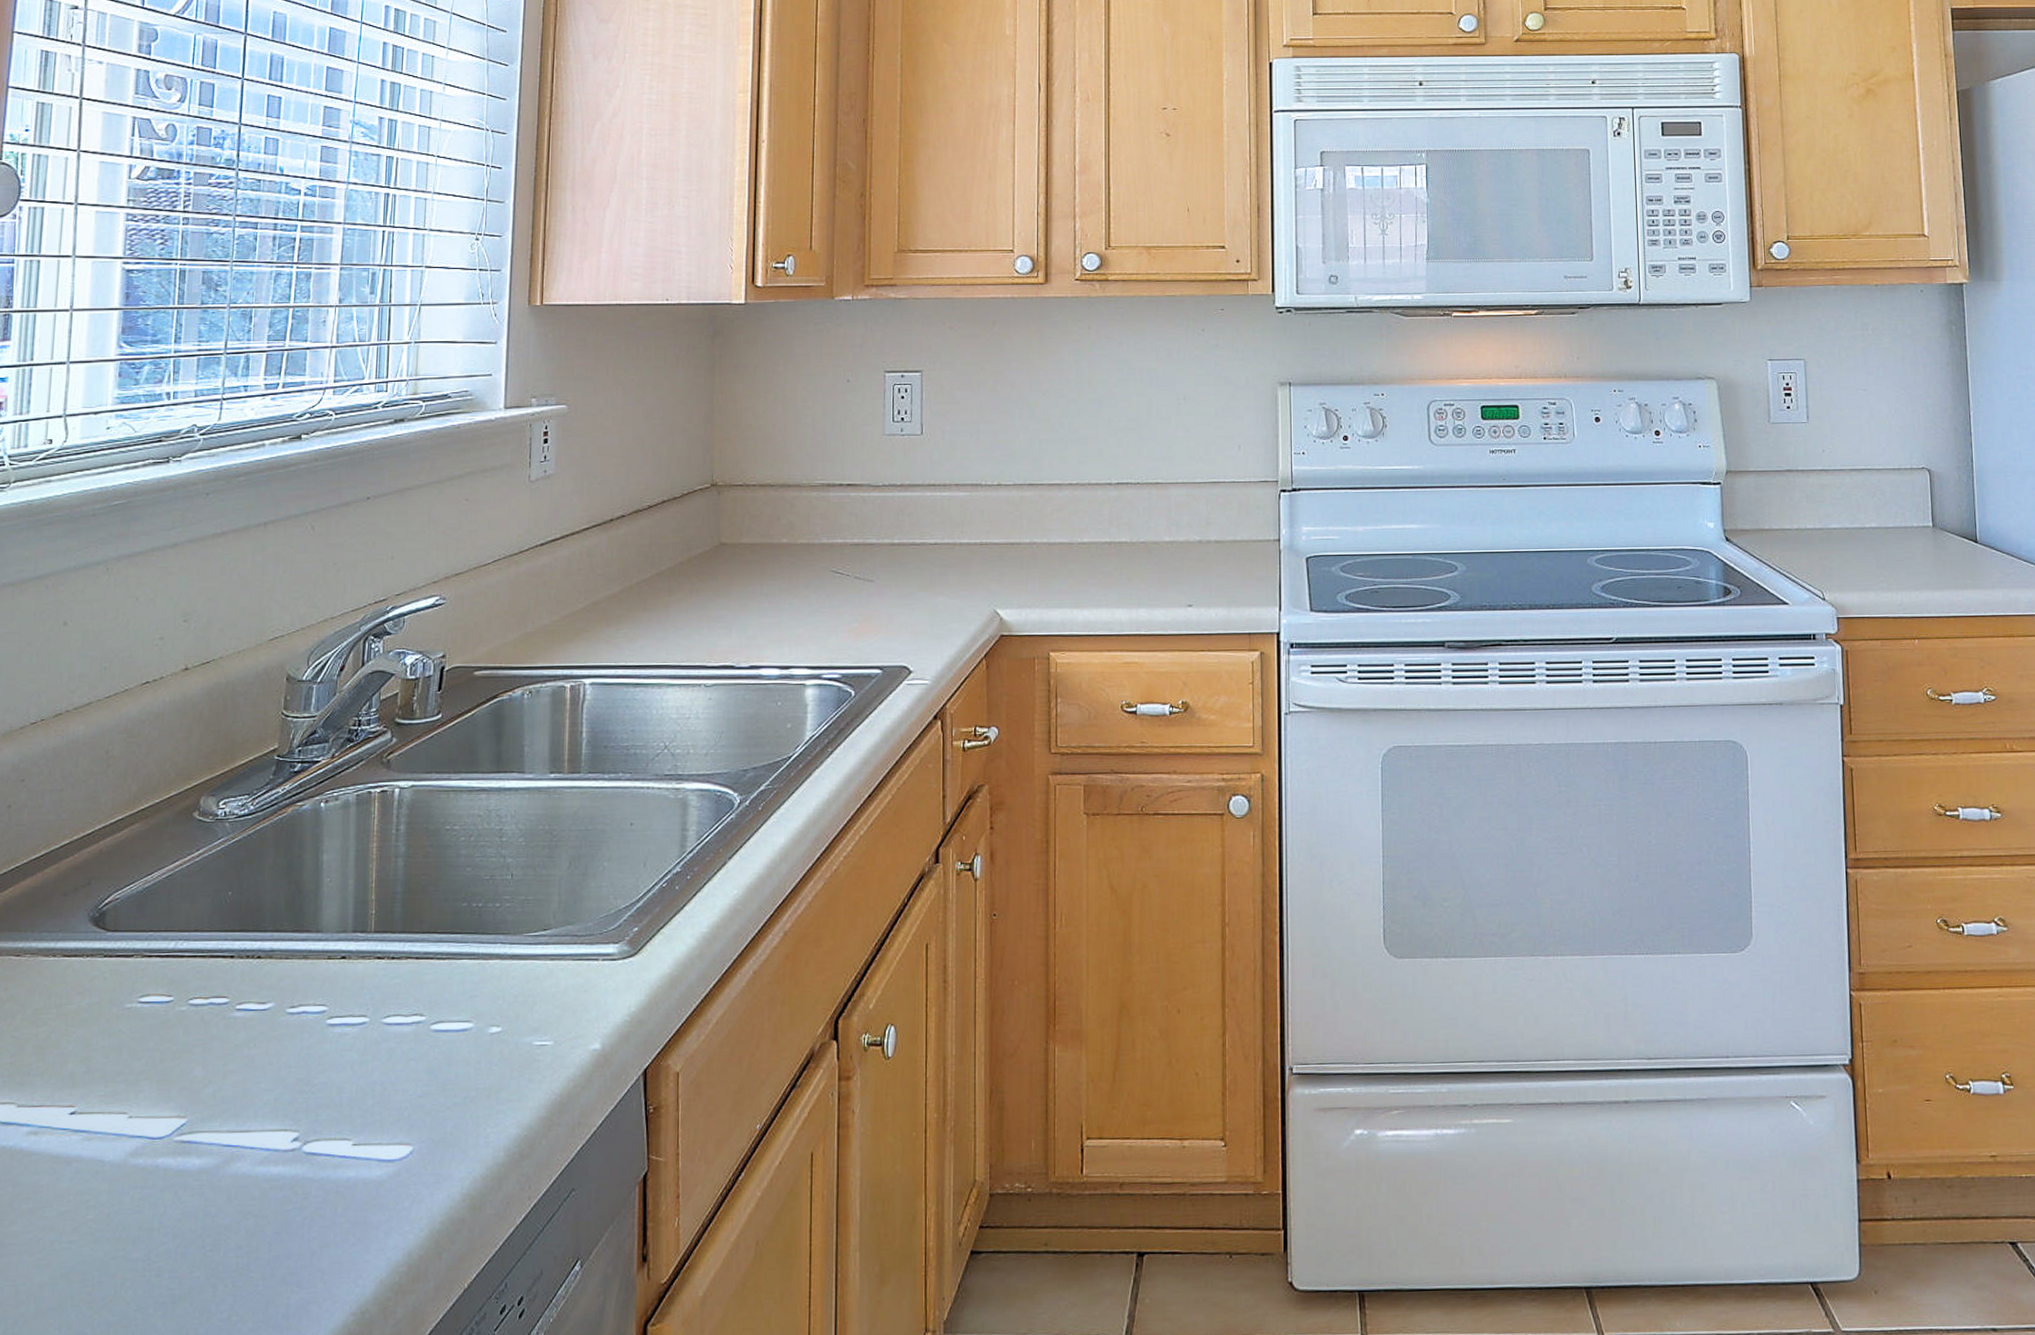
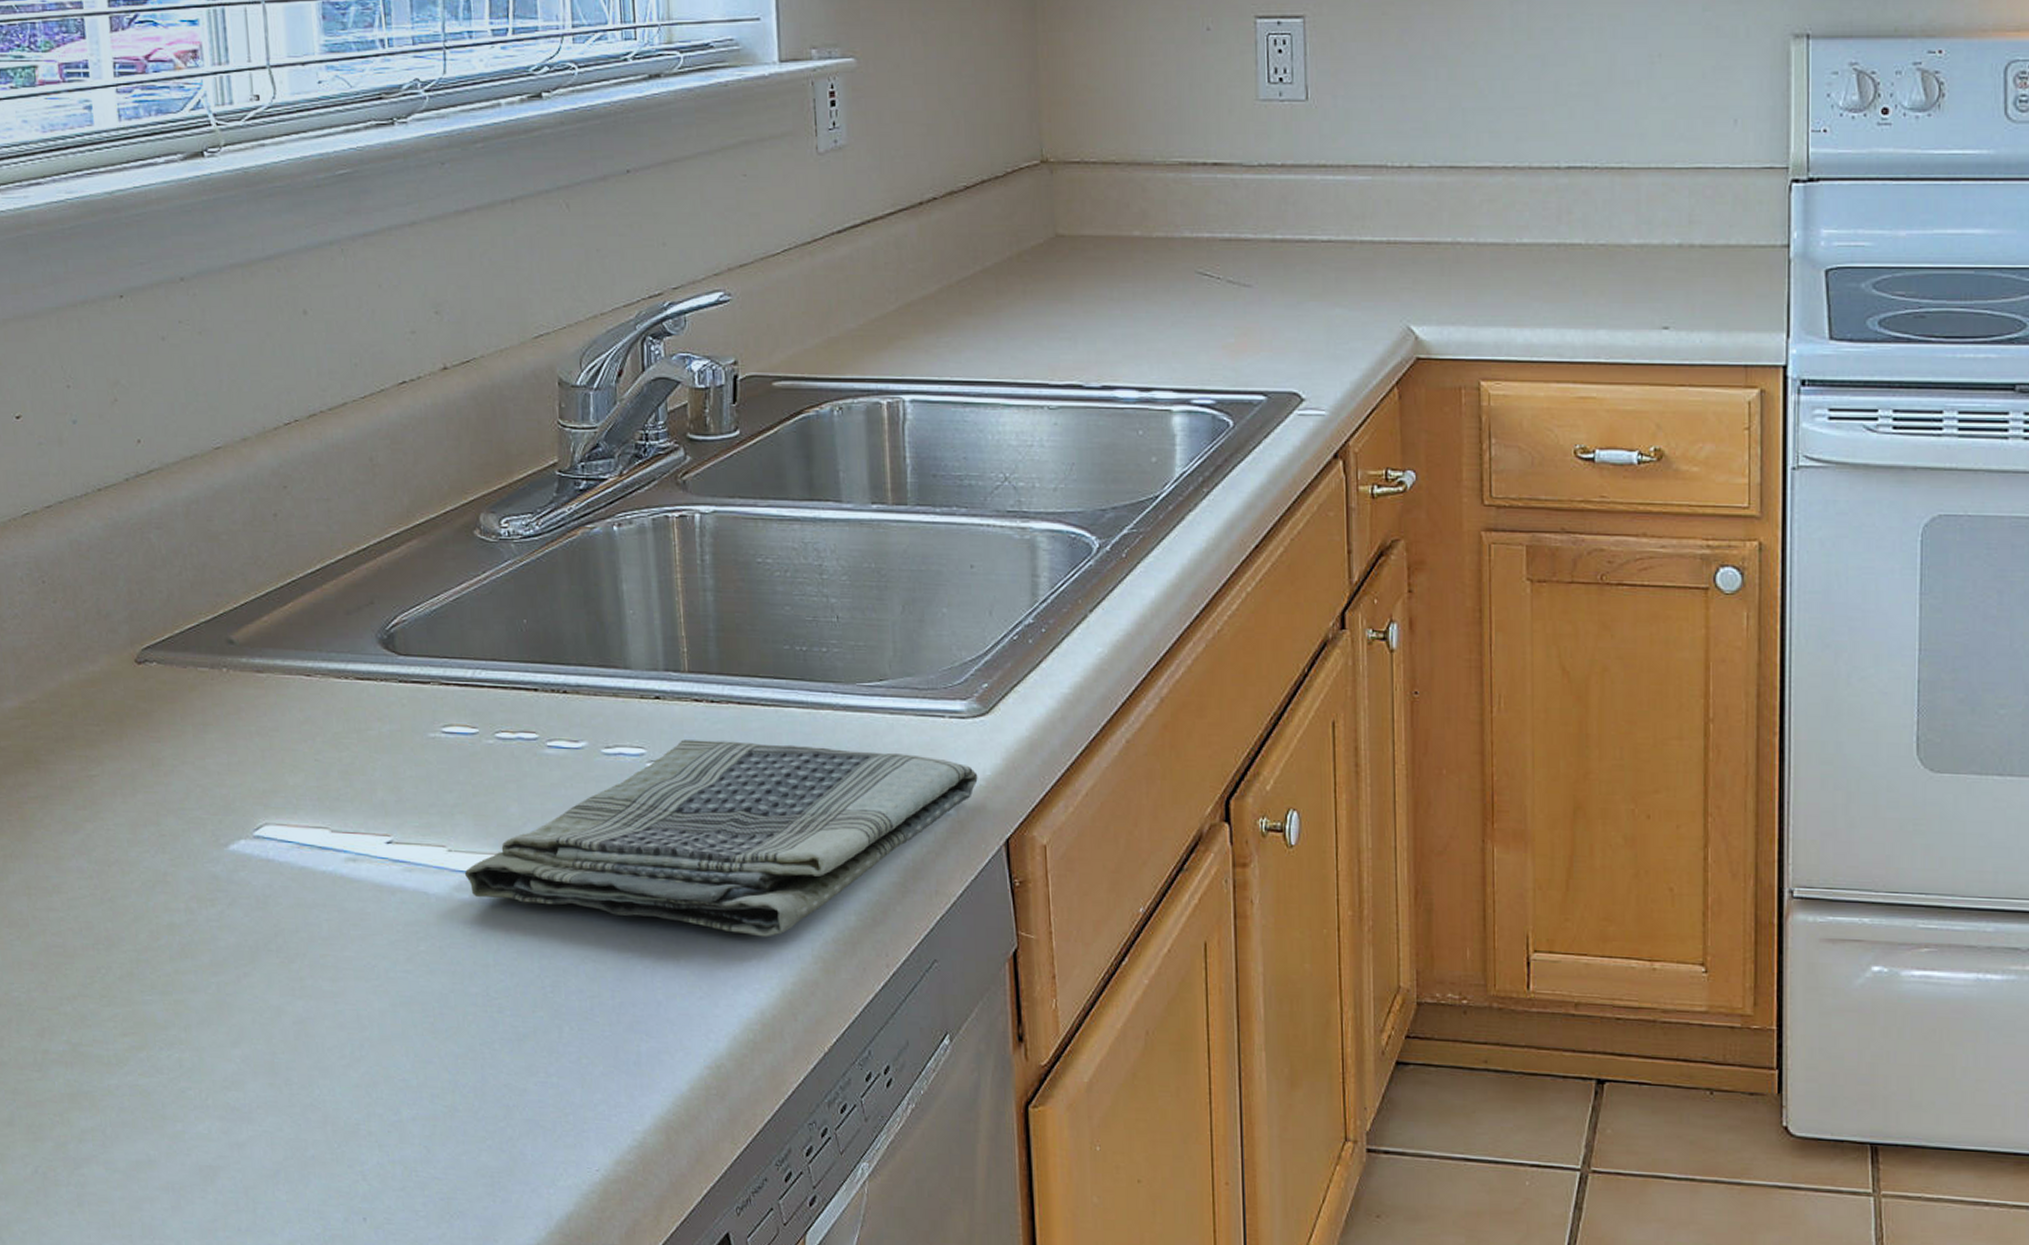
dish towel: none [141,994,623,1180] -> present [464,739,978,937]

